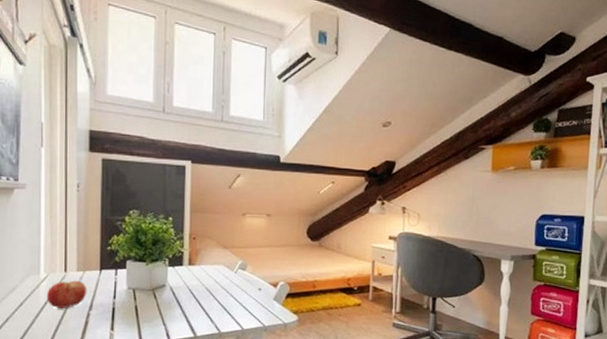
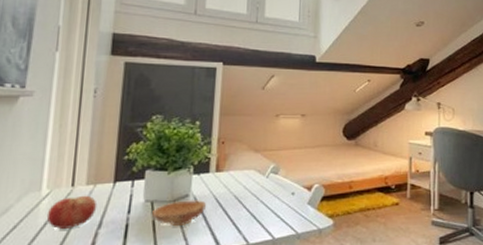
bowl: none [135,290,182,313] -> present [152,200,207,227]

